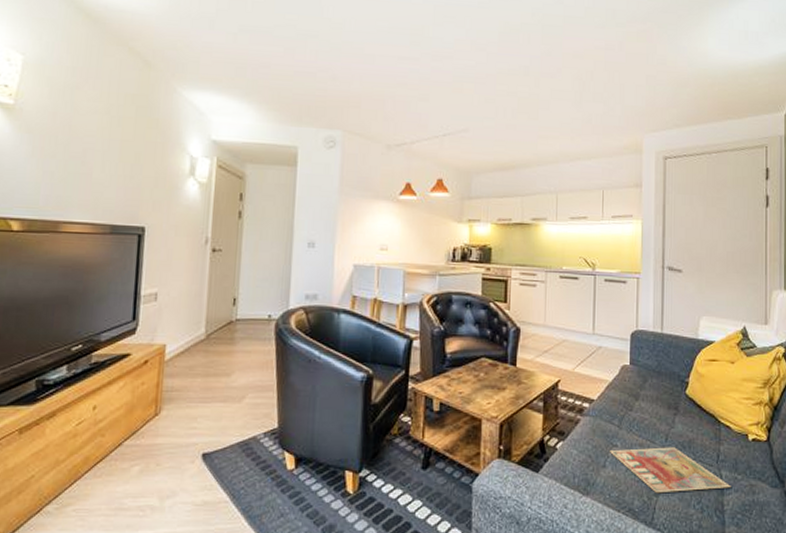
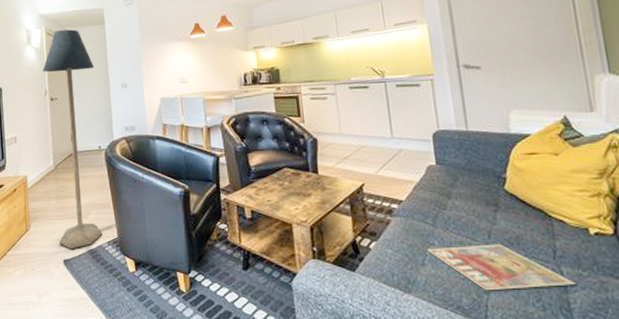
floor lamp: none [198,165,277,441] -> present [43,29,103,250]

